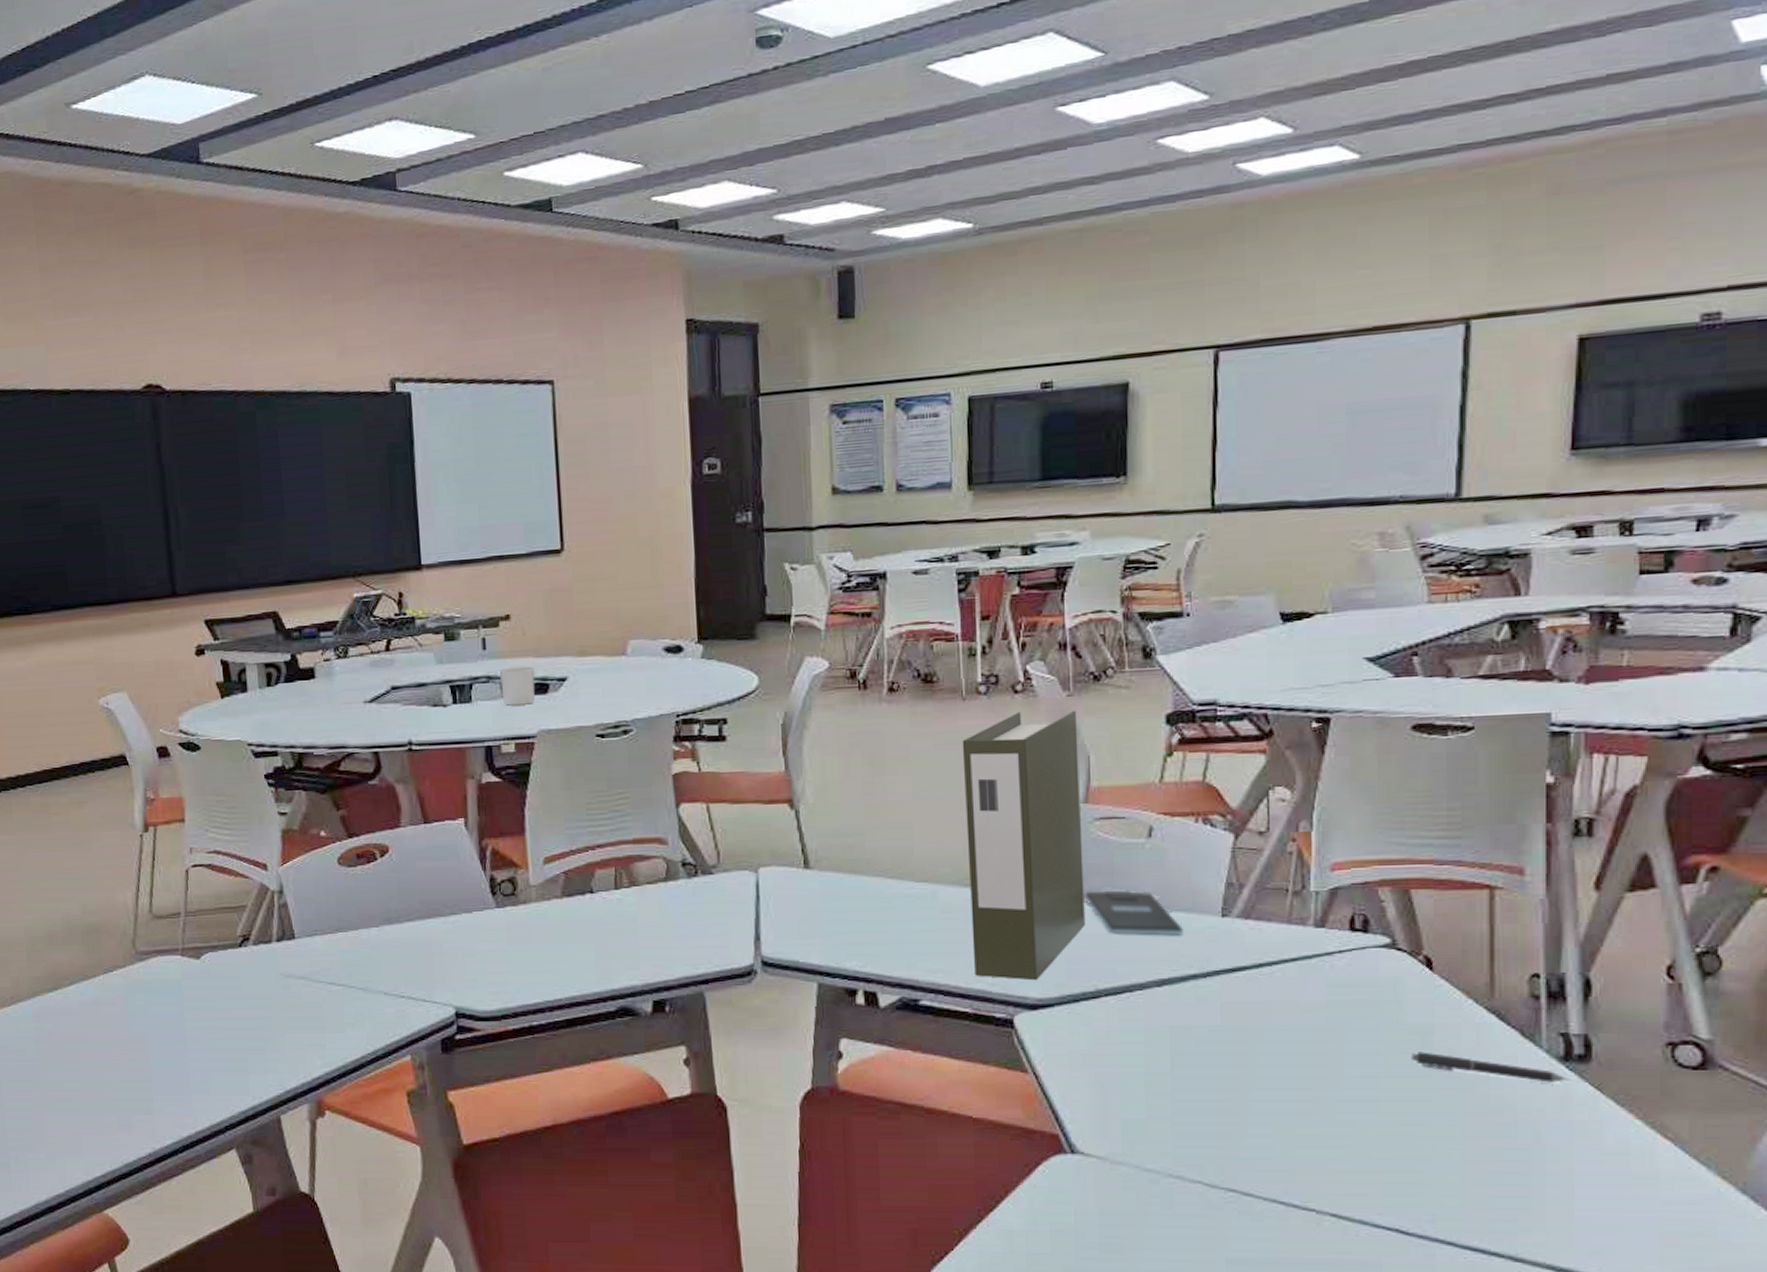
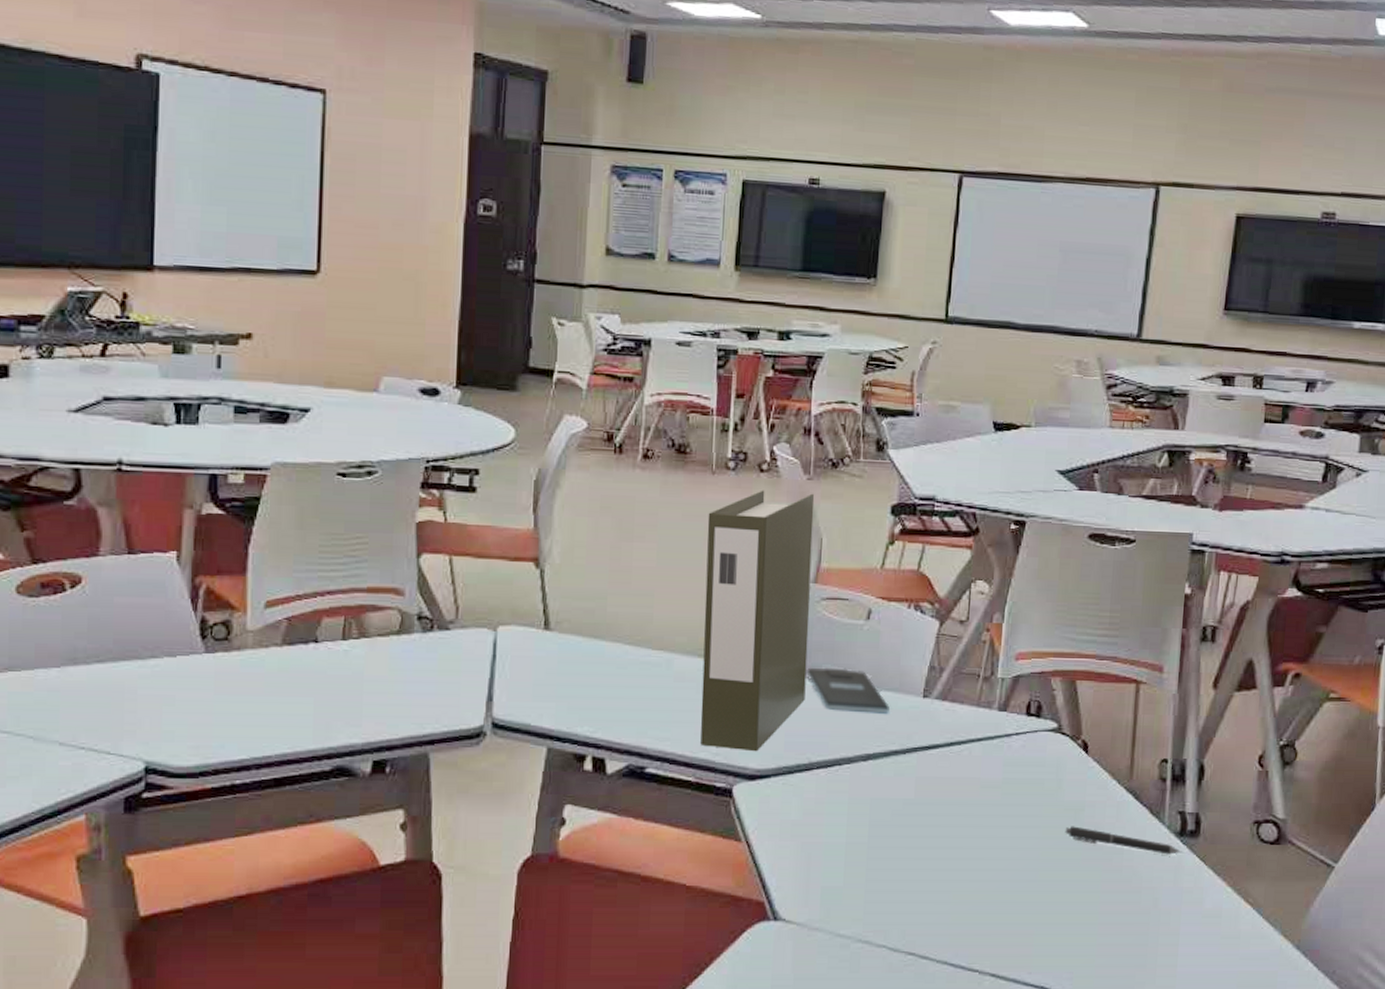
mug: present [500,666,536,706] -> none [234,391,274,433]

